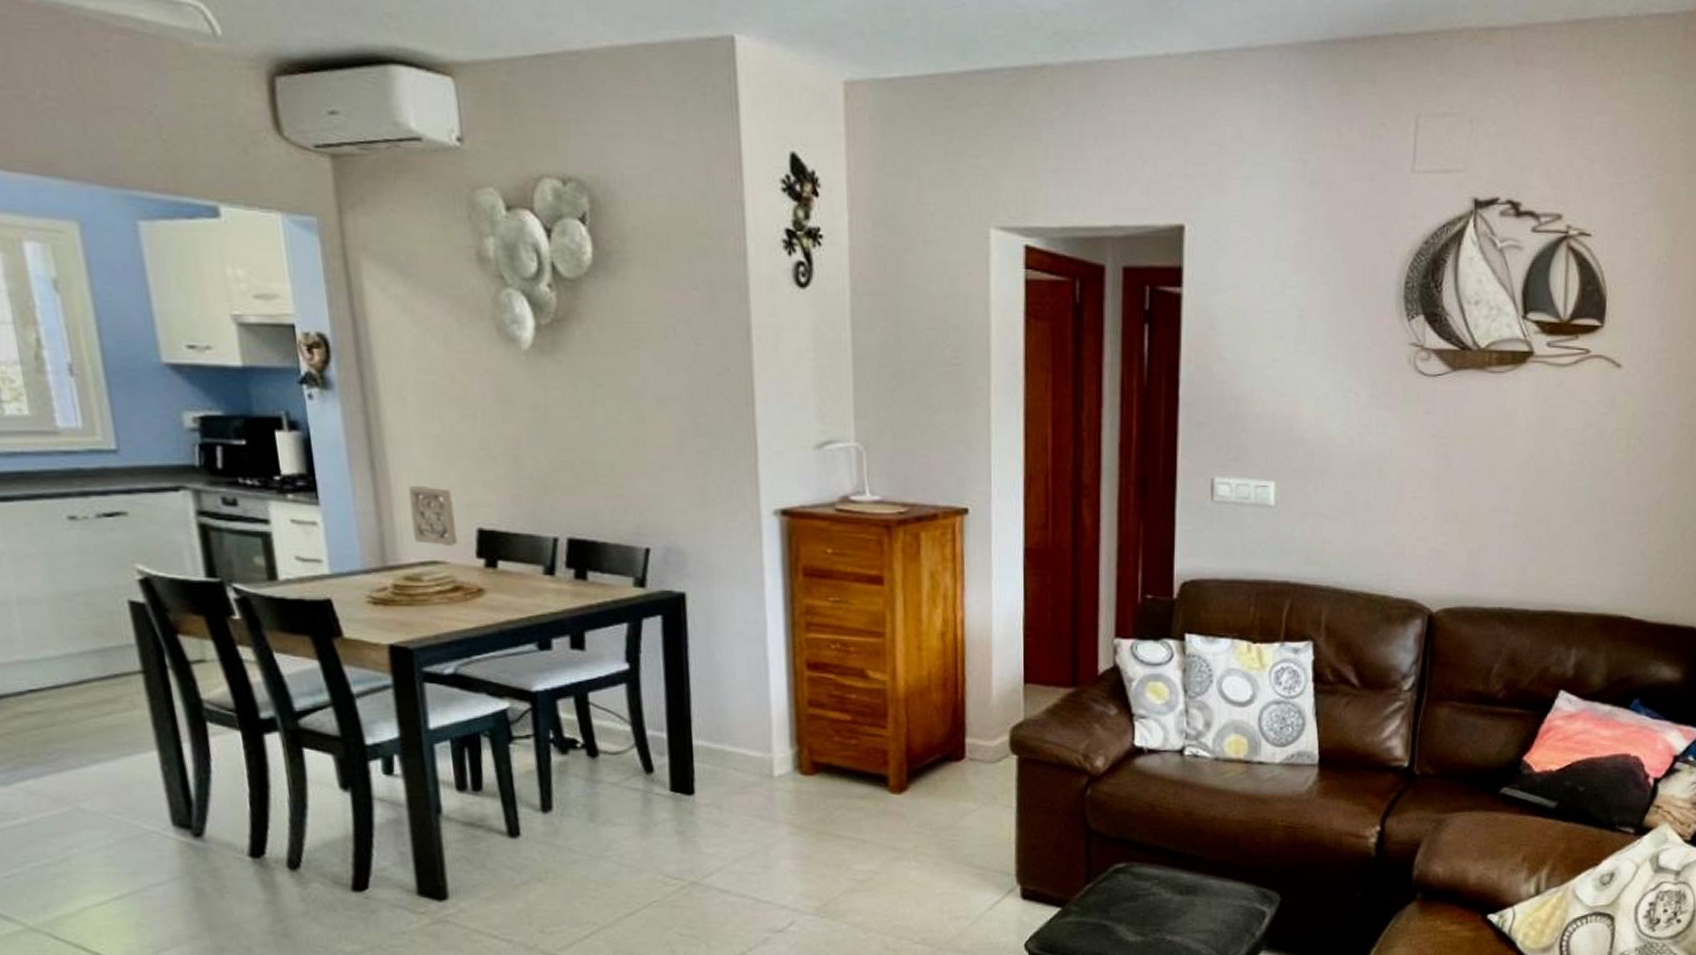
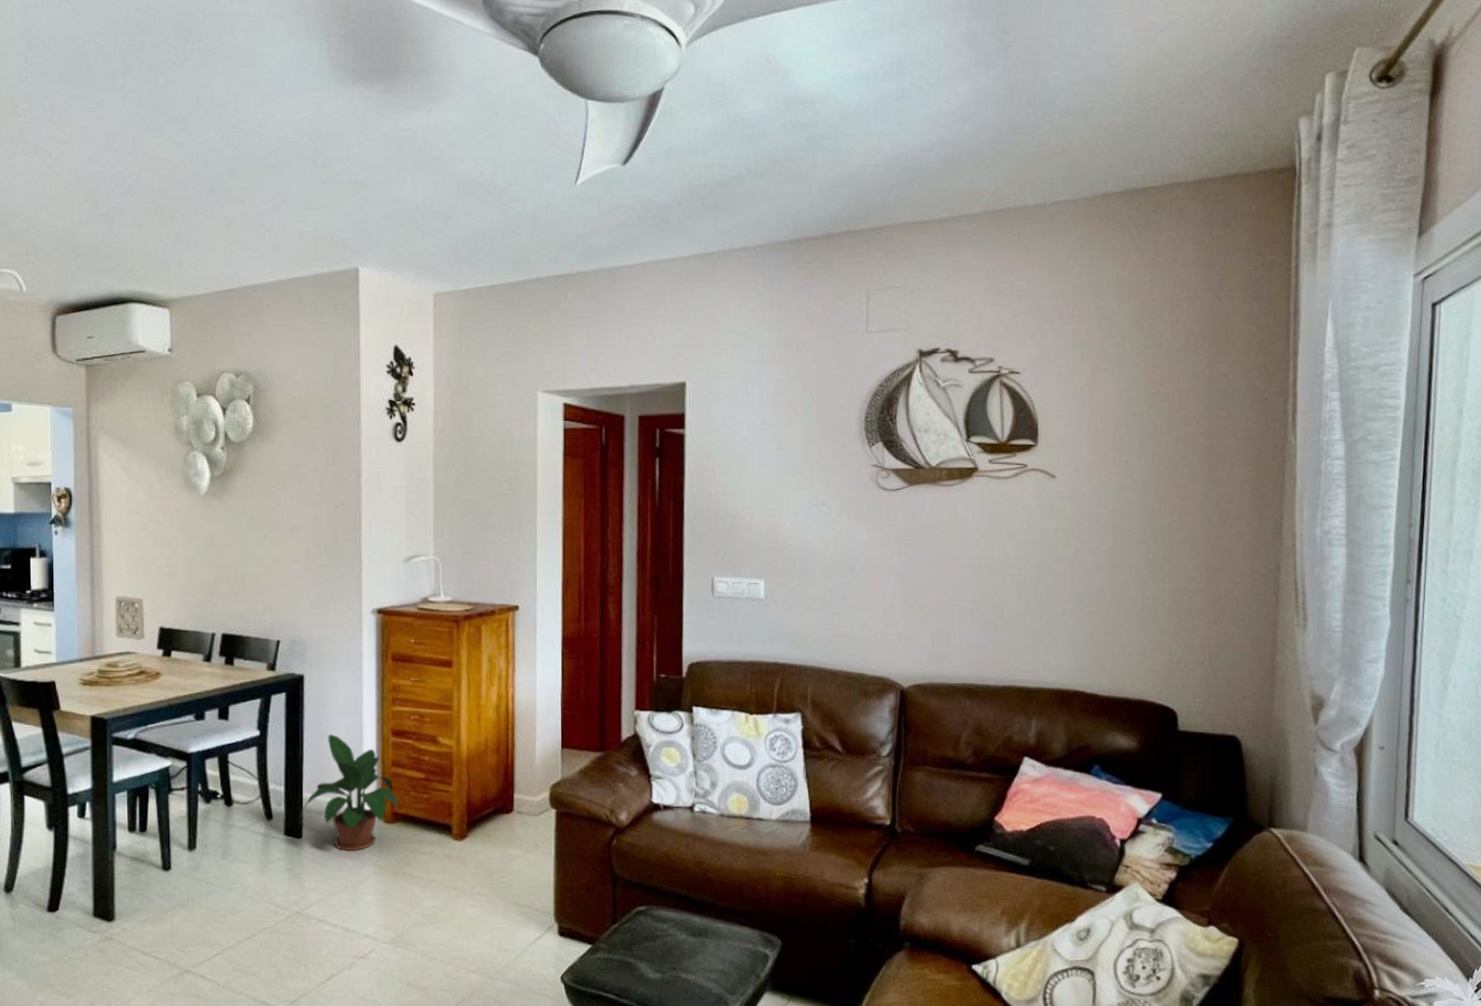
potted plant: none [691,668,819,809] -> present [301,734,399,851]

